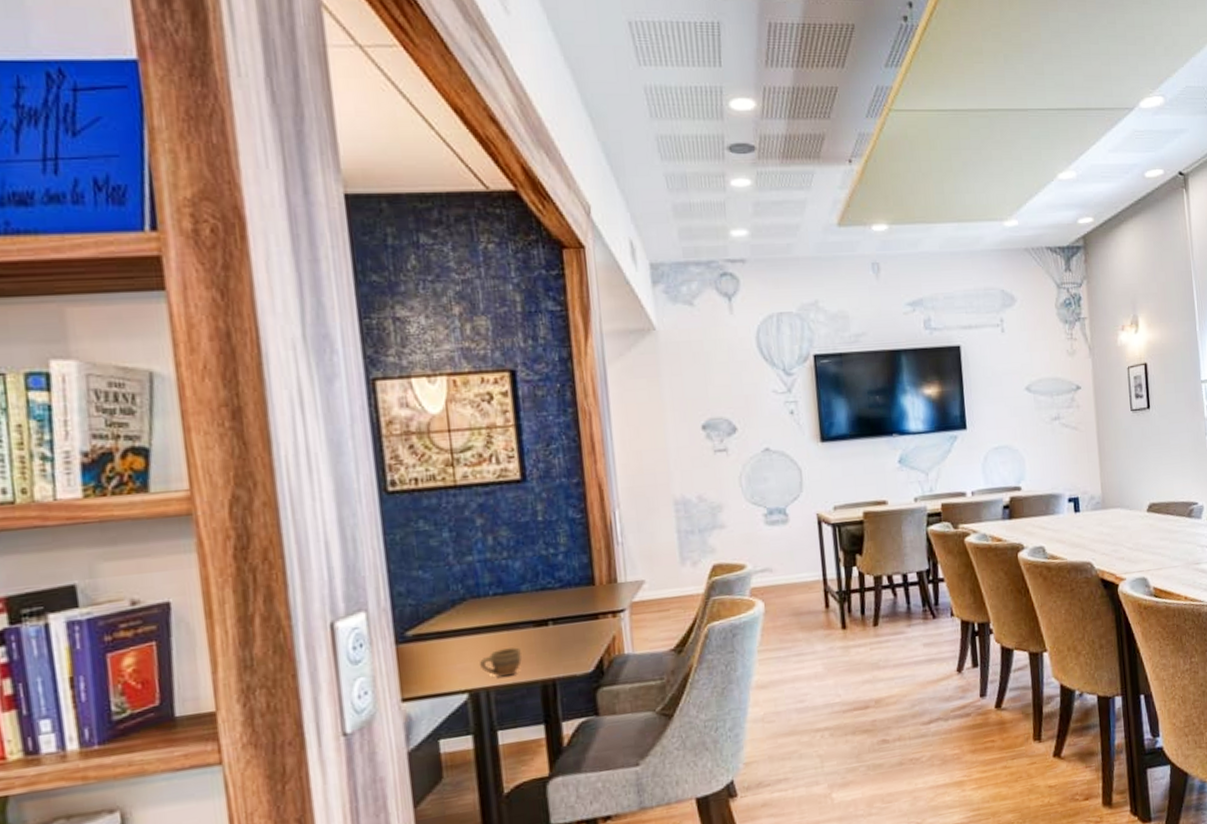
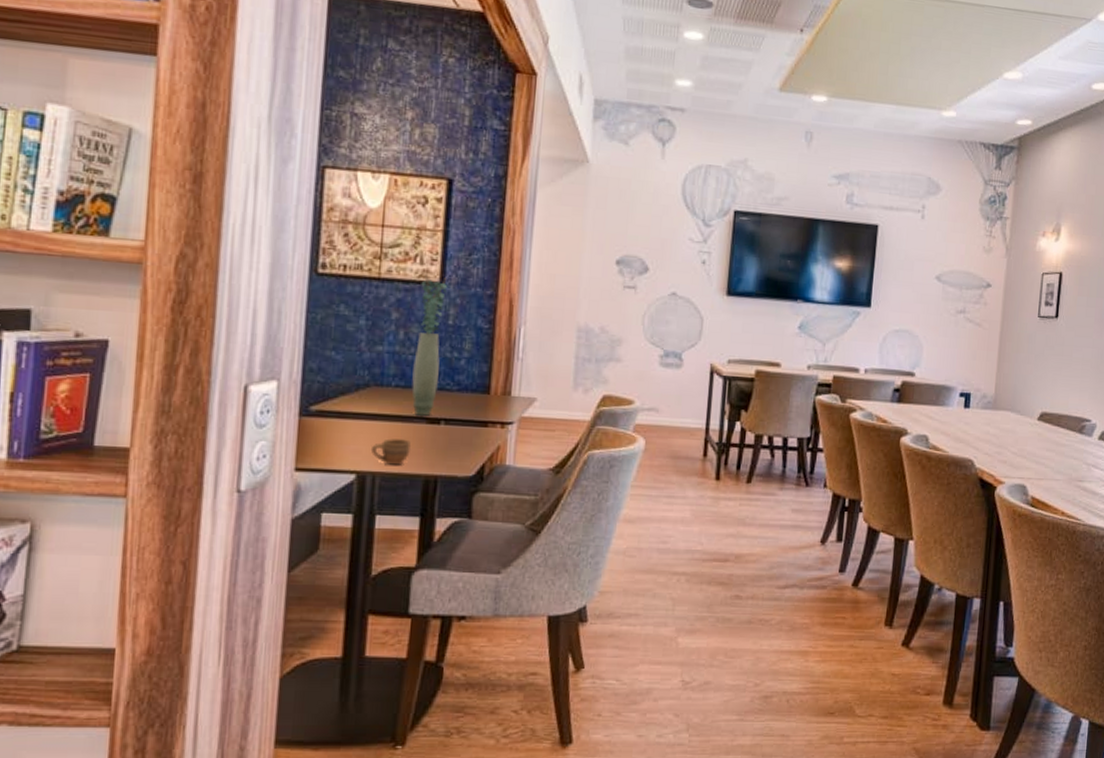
vase: none [501,473,540,621] -> present [412,275,448,416]

